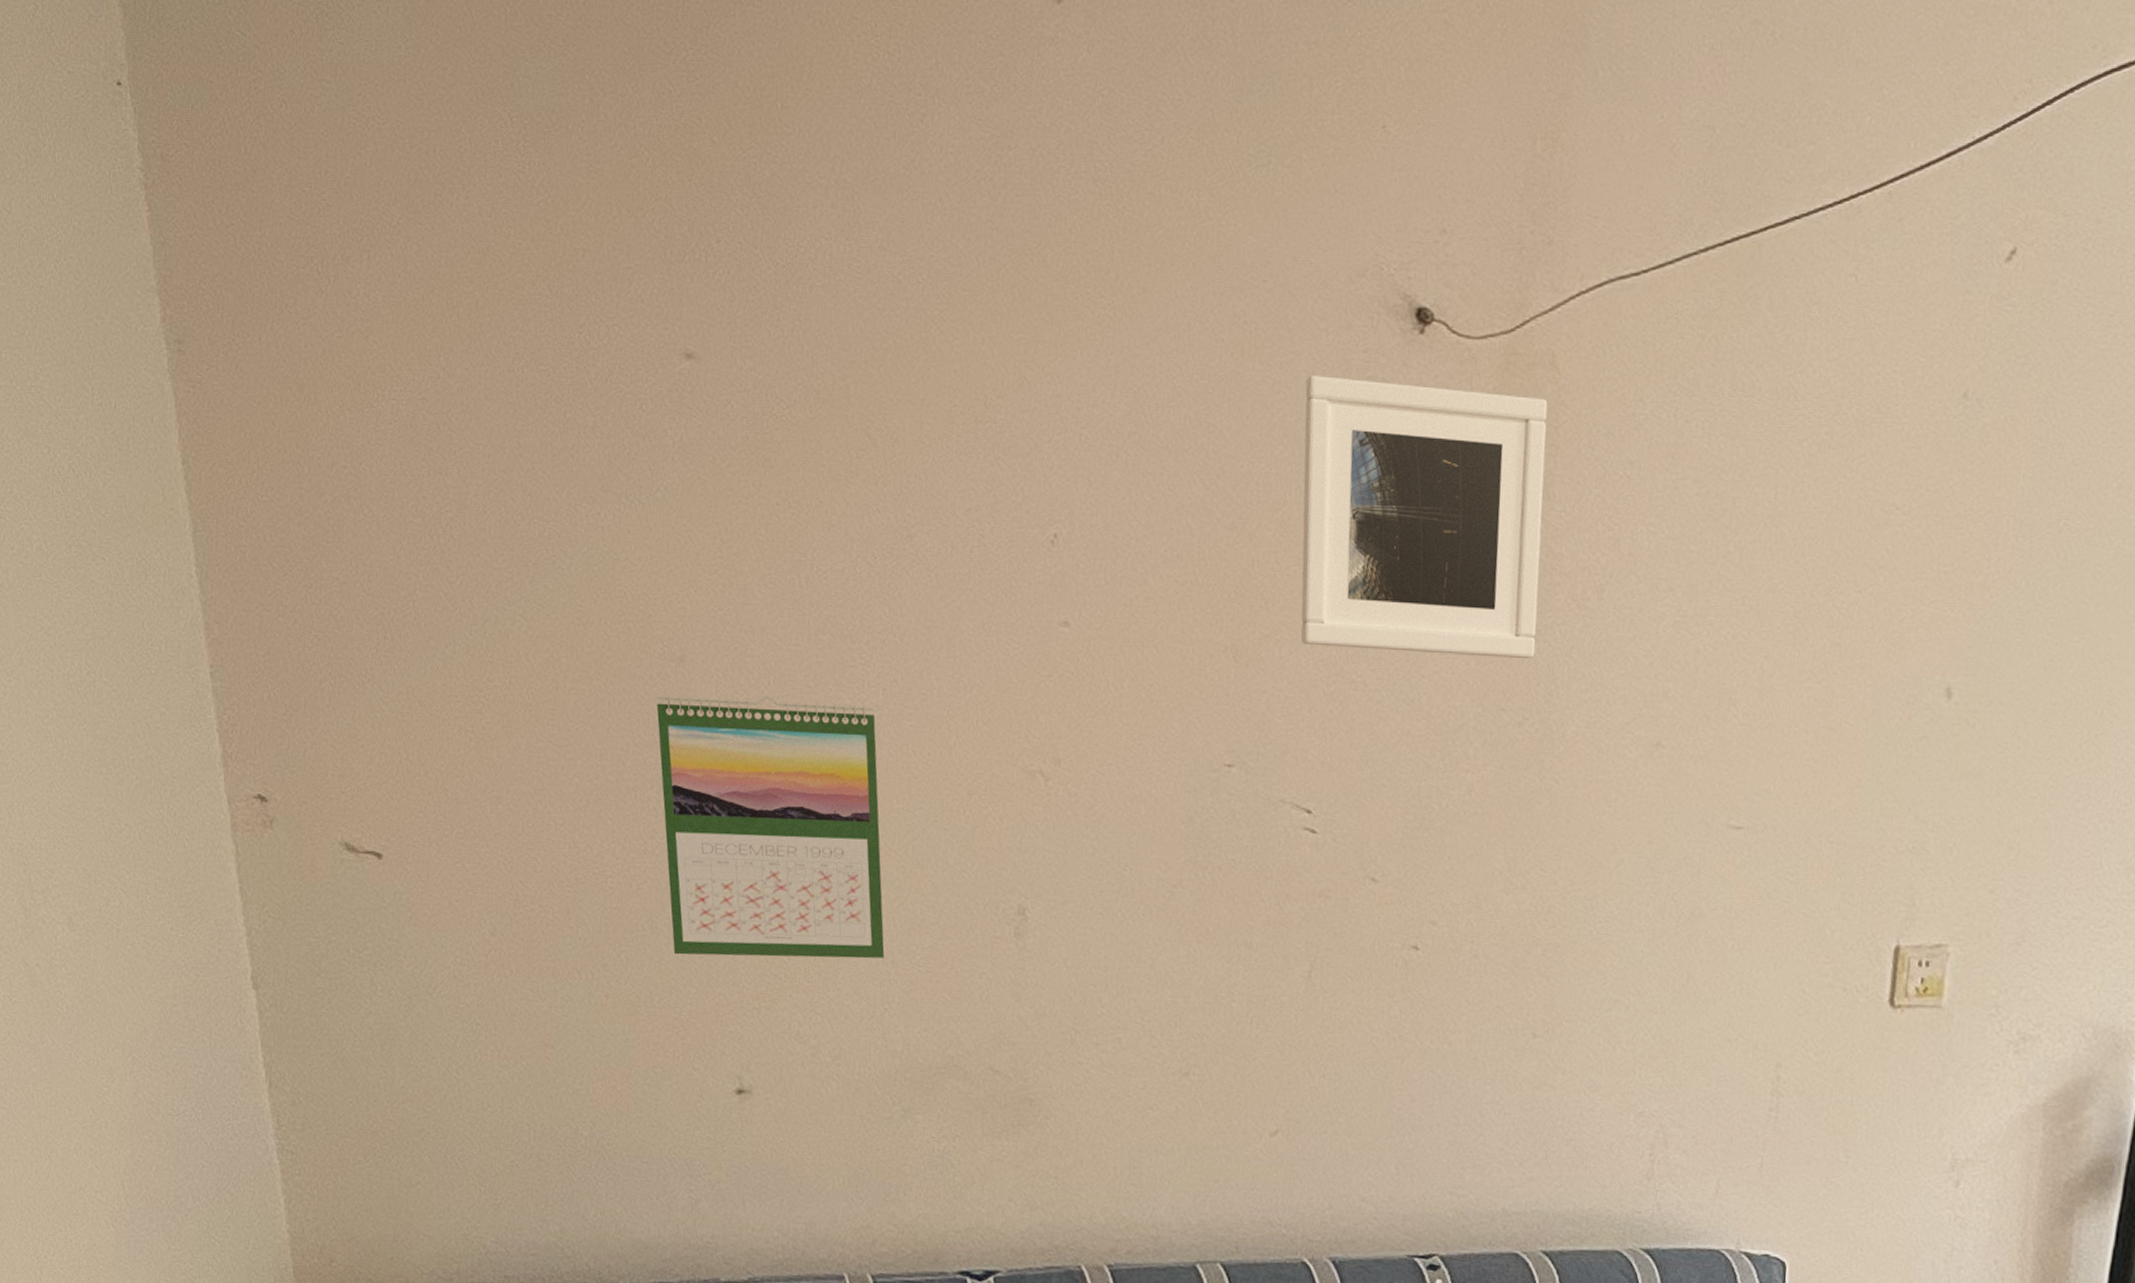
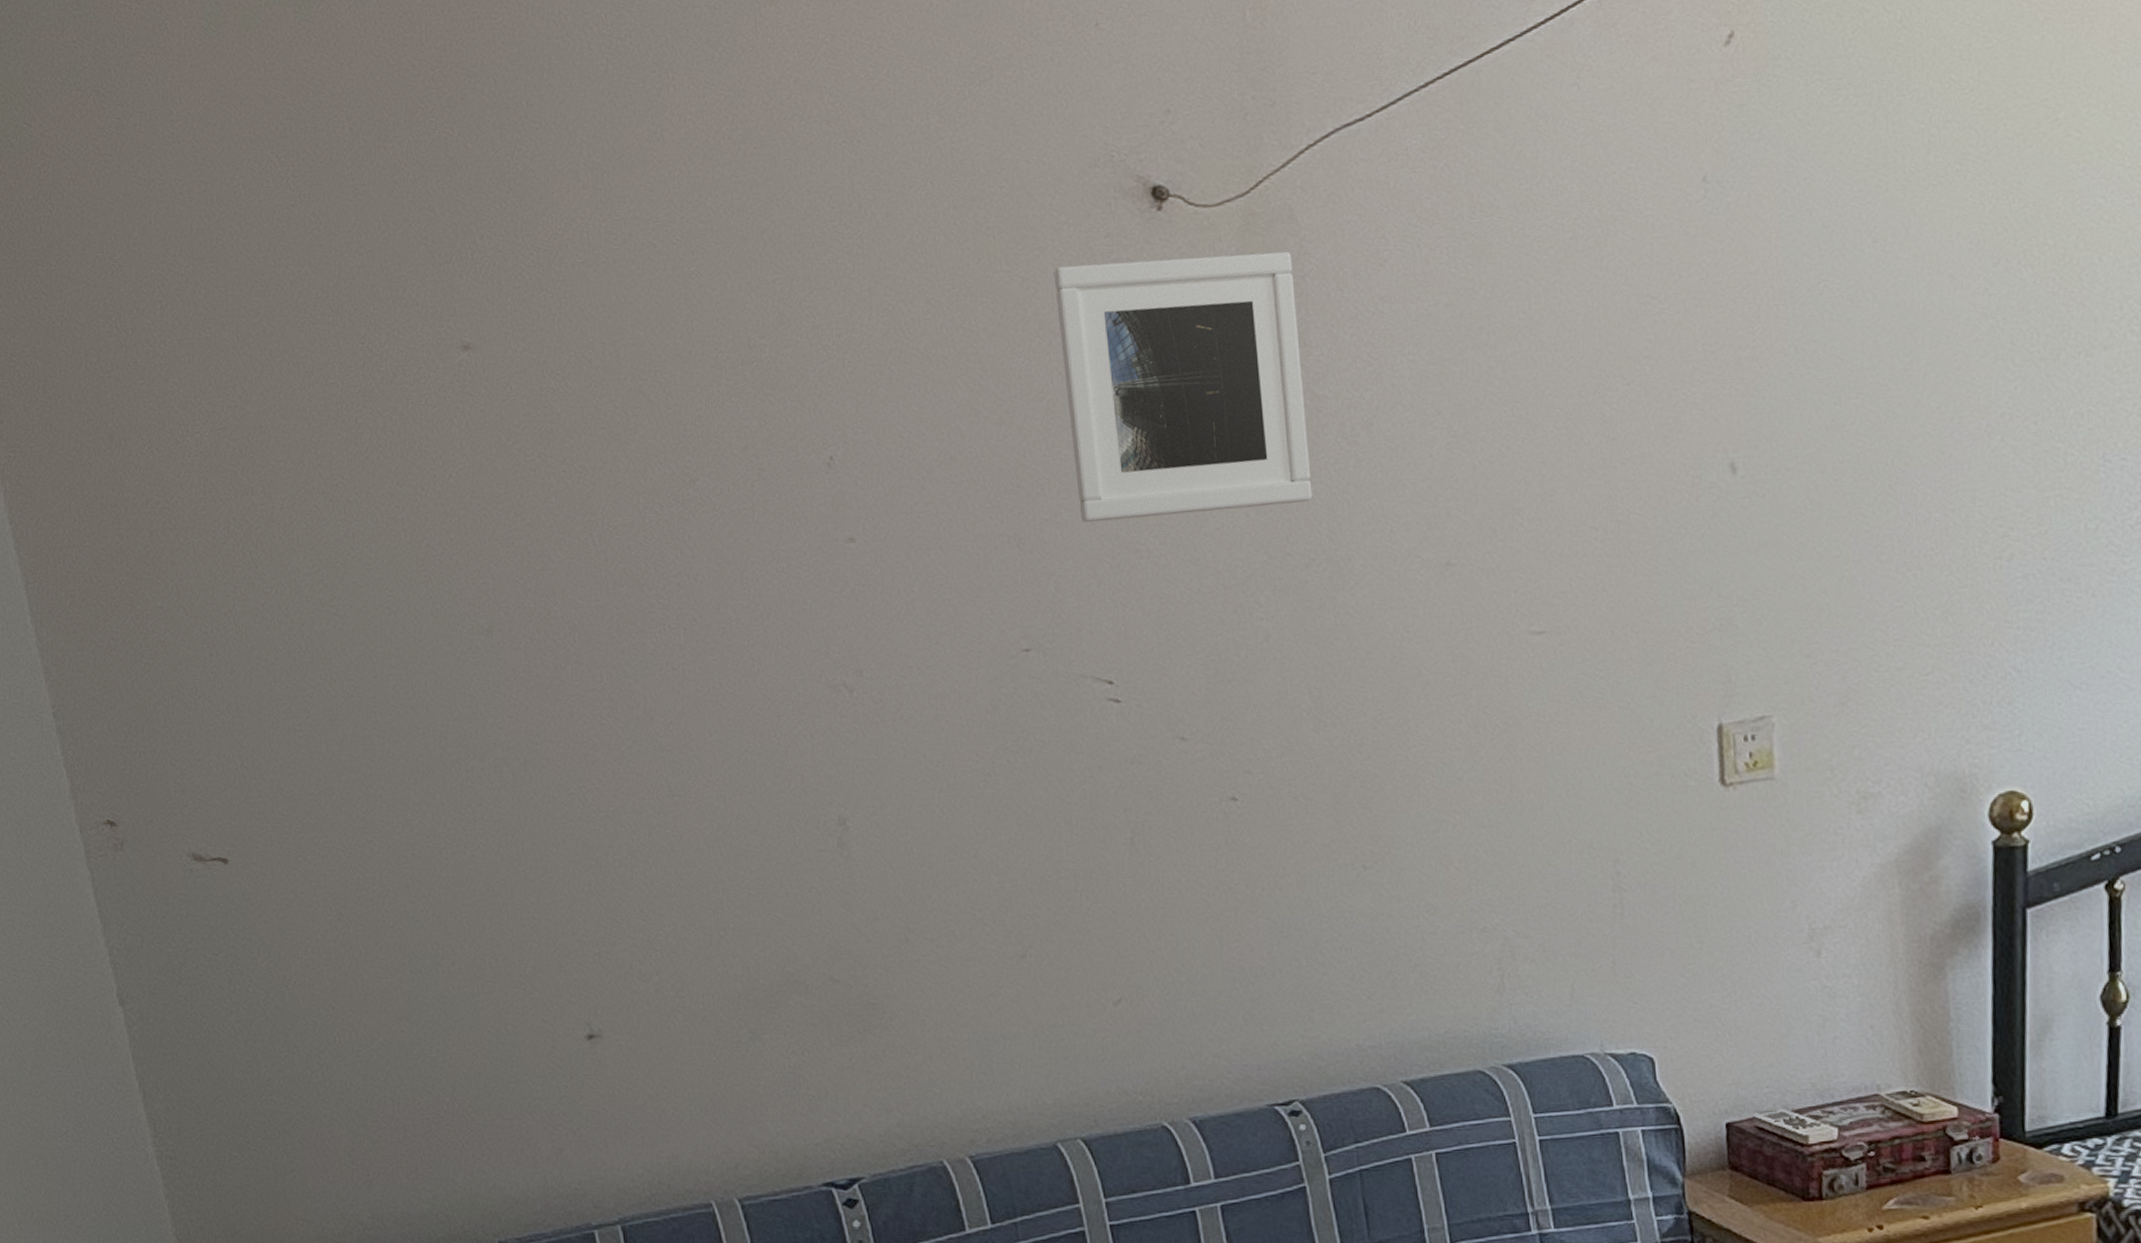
calendar: present [656,695,885,959] -> none [469,648,715,913]

